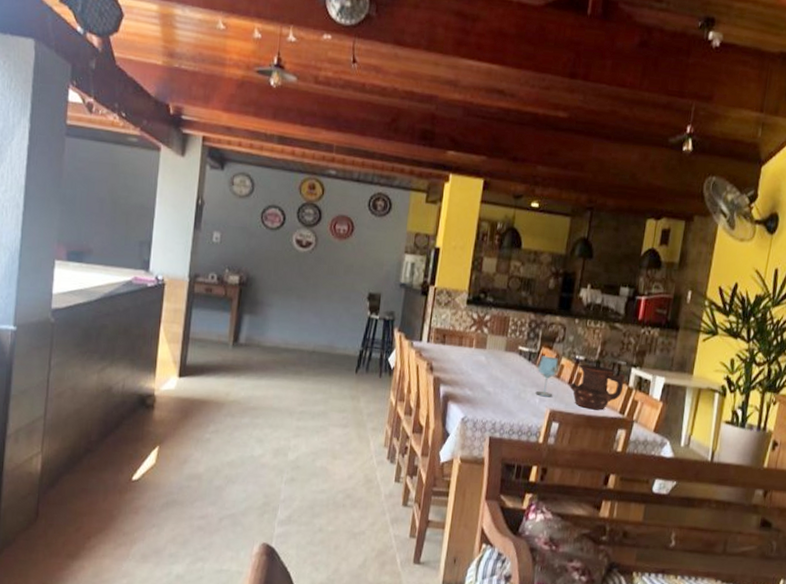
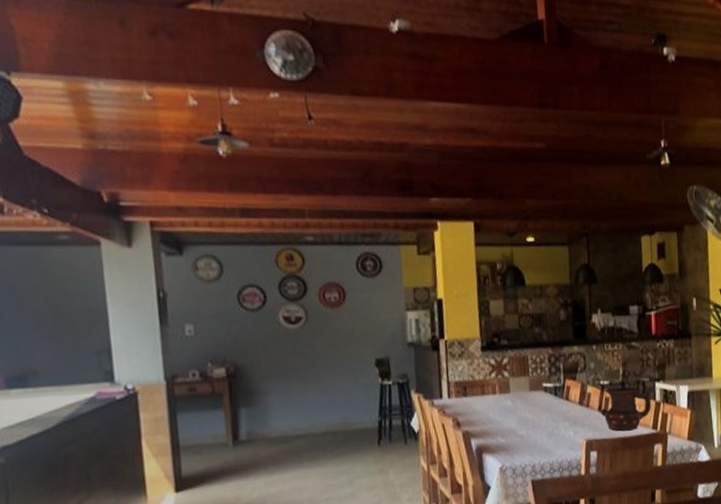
wine glass: present [535,355,560,398] -> none [564,387,587,429]

